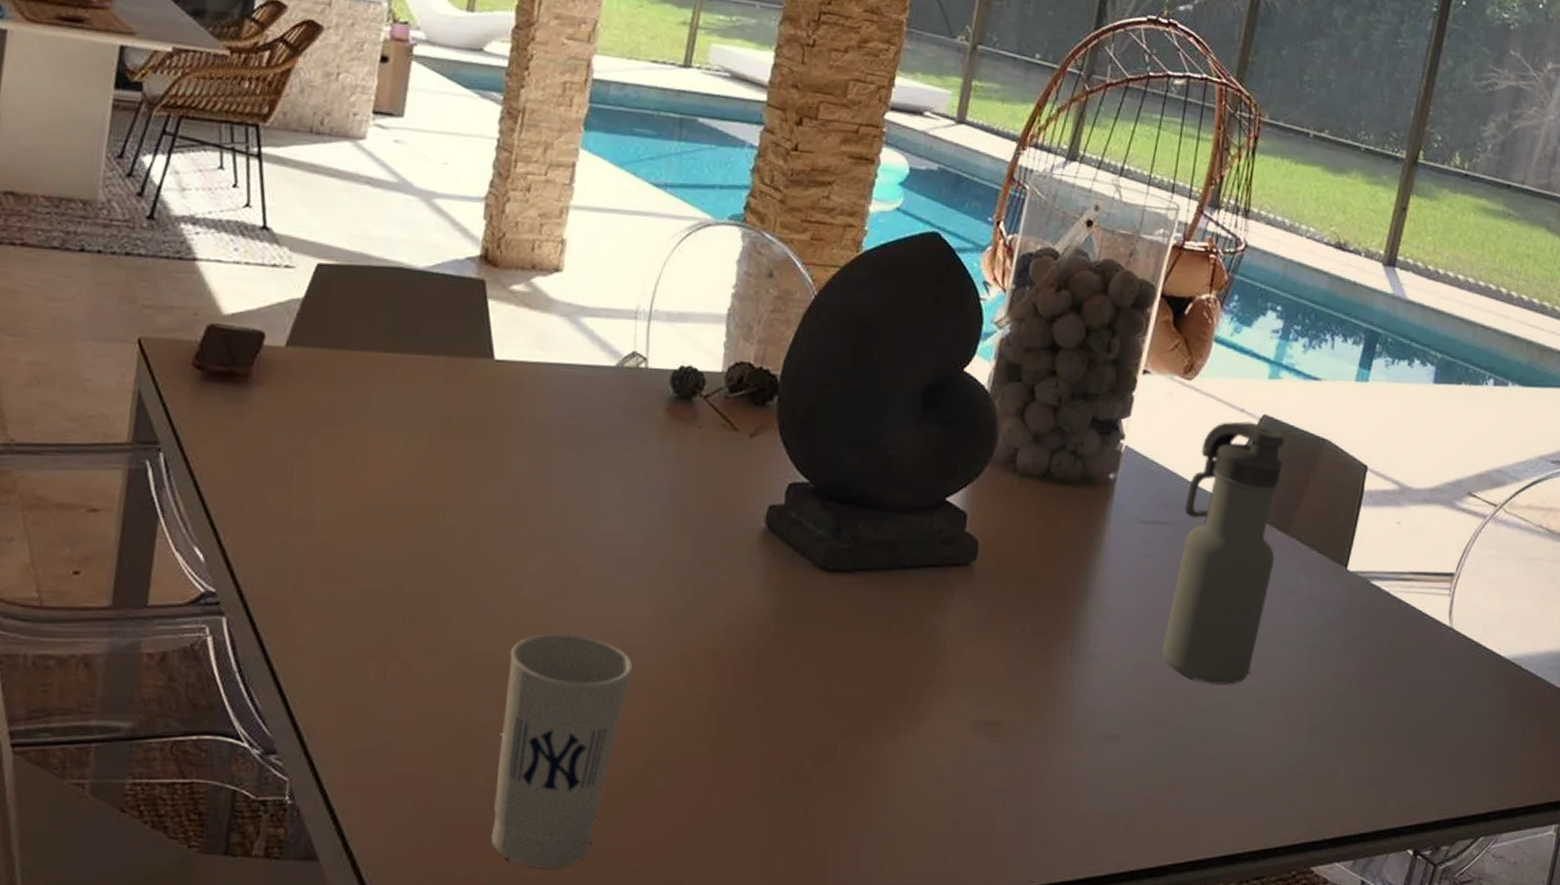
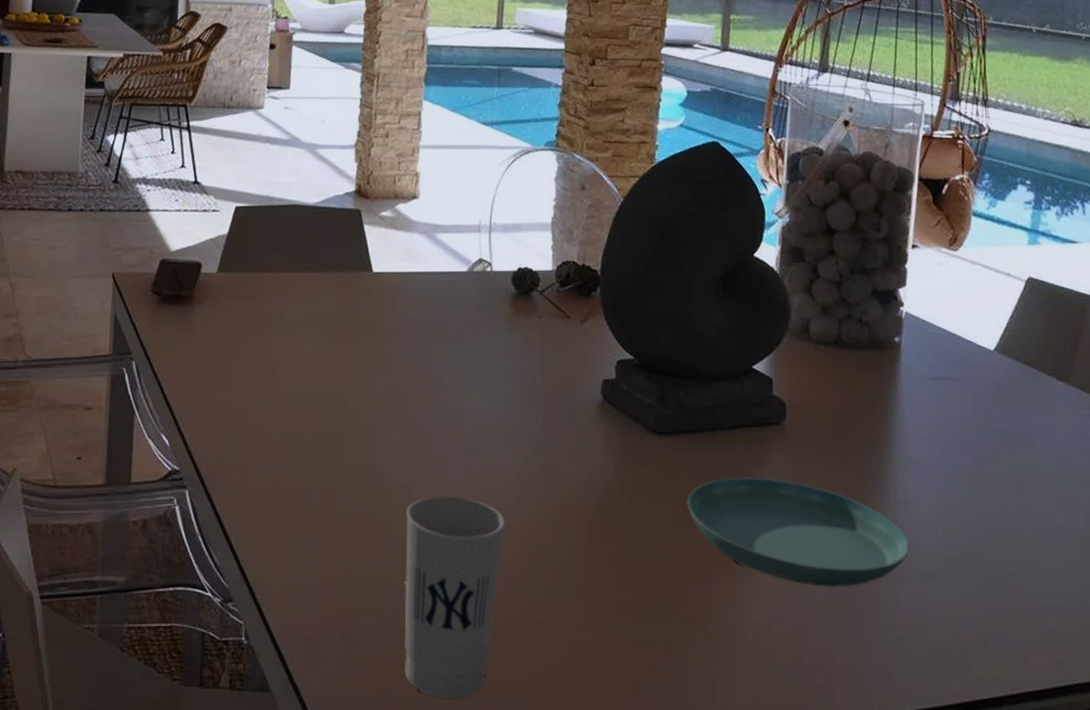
saucer: none [851,623,1095,749] -> present [687,477,910,588]
water bottle: present [1161,421,1285,685] -> none [965,284,1060,525]

